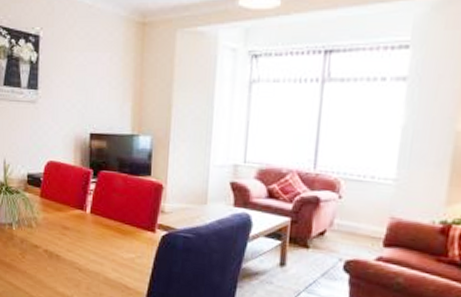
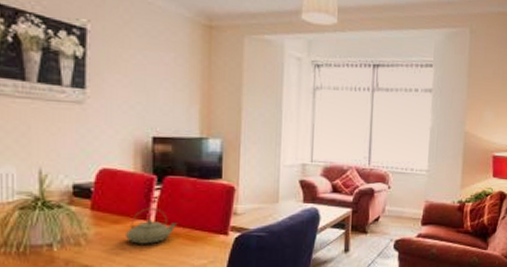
teapot: none [66,199,110,233] -> present [125,207,178,245]

